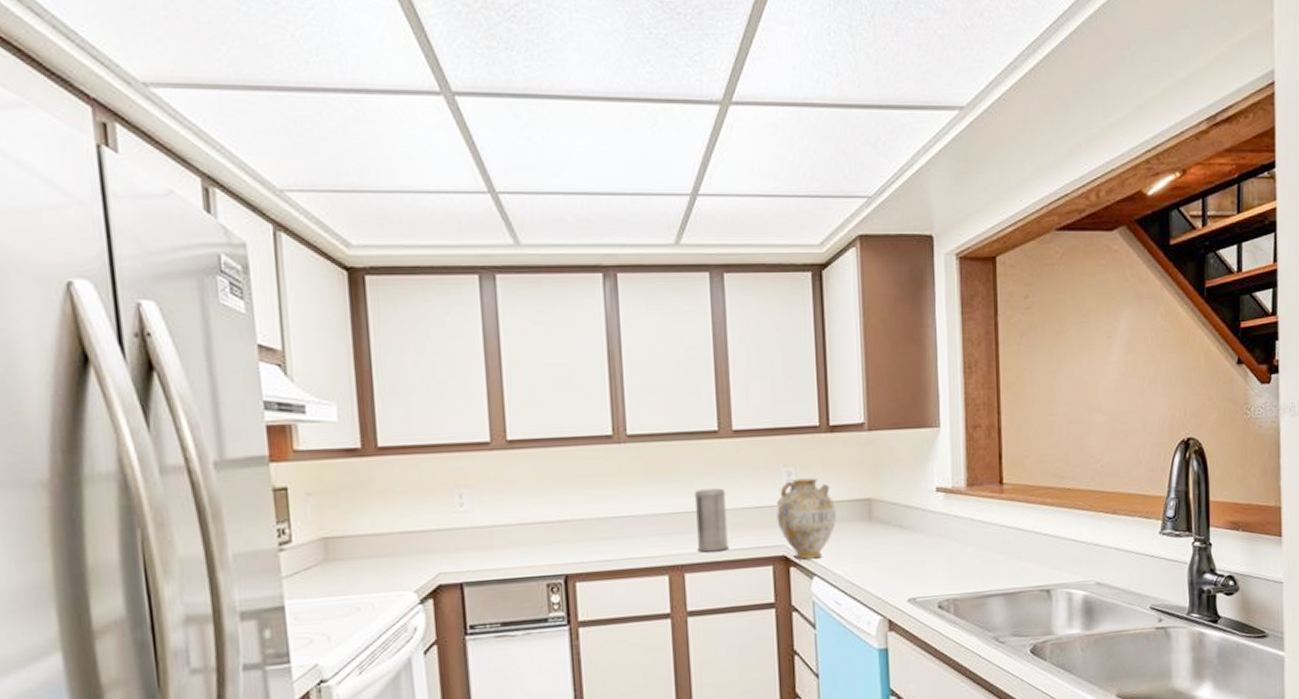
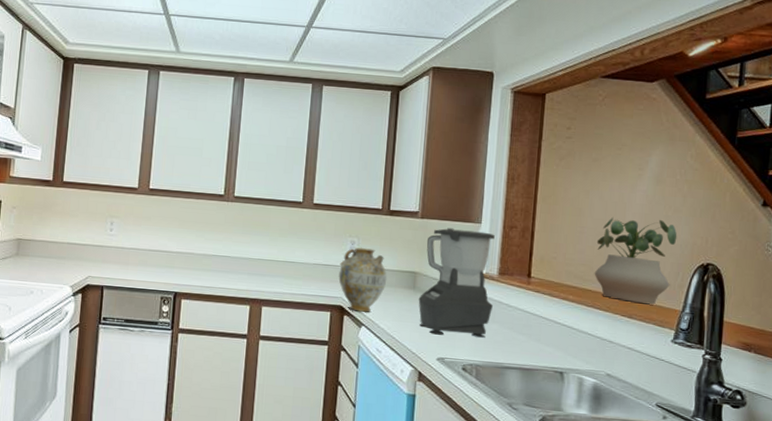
canister: present [694,488,728,553] -> none [274,244,302,294]
blender: none [877,437,964,571] -> present [418,228,495,338]
potted plant: none [1070,394,1155,496] -> present [594,216,677,305]

